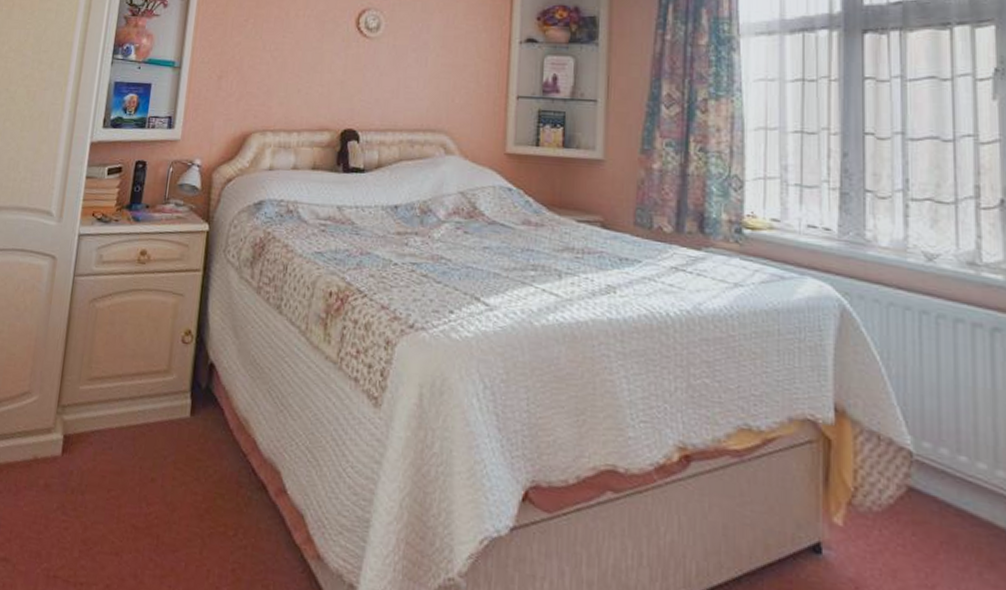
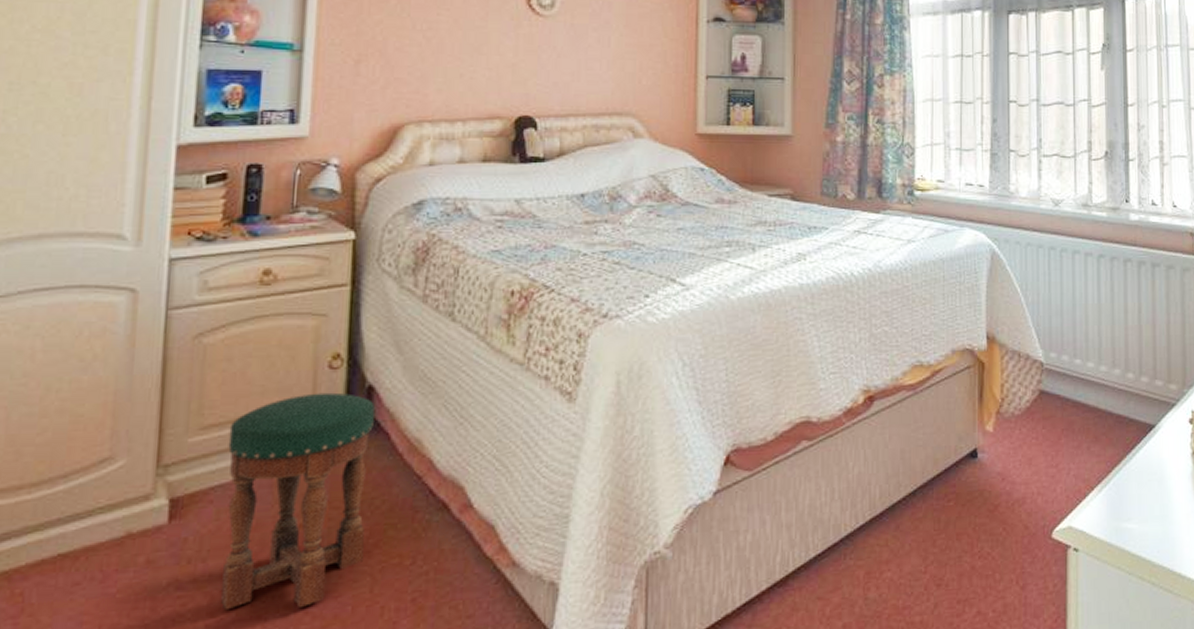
stool: none [92,362,214,555] -> present [221,392,375,611]

